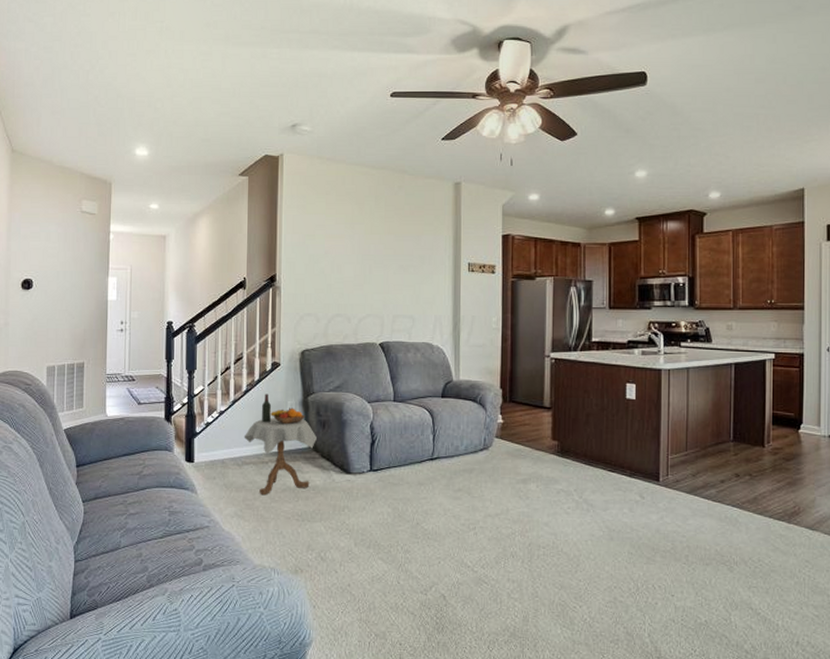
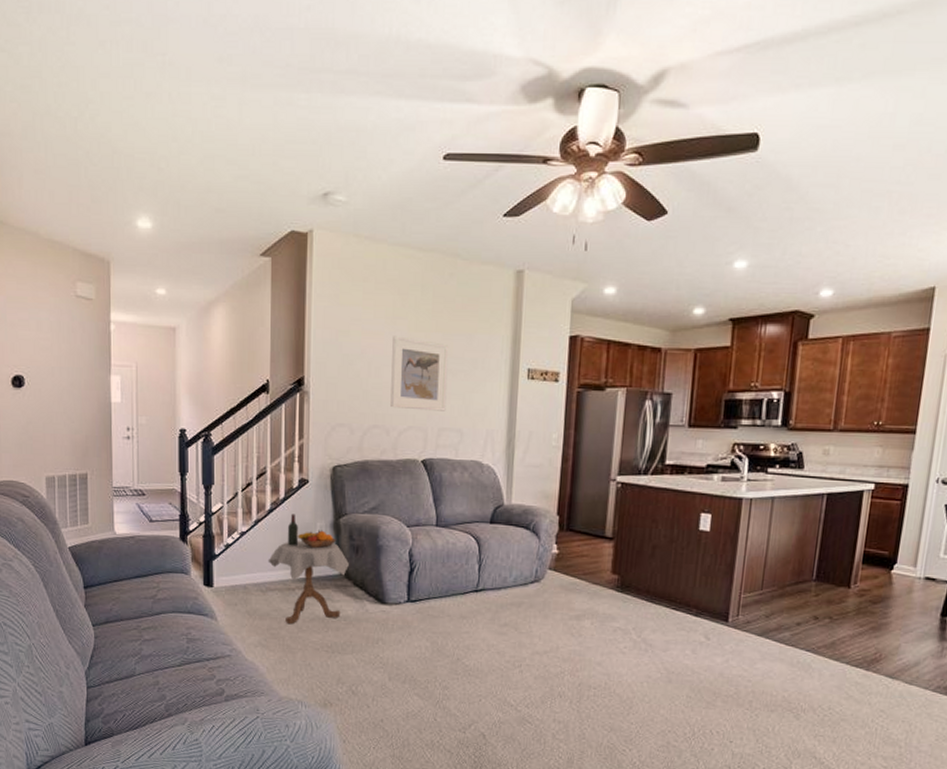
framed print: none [351,238,400,301] -> present [390,336,449,411]

